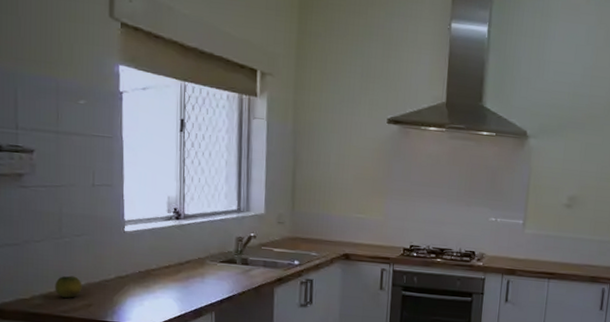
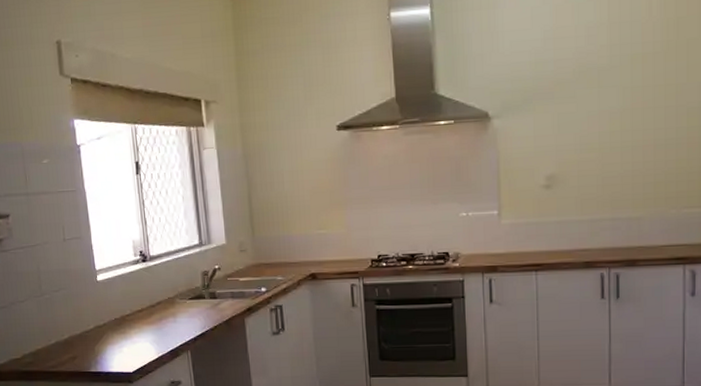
fruit: present [55,275,82,298] -> none [41,331,66,353]

